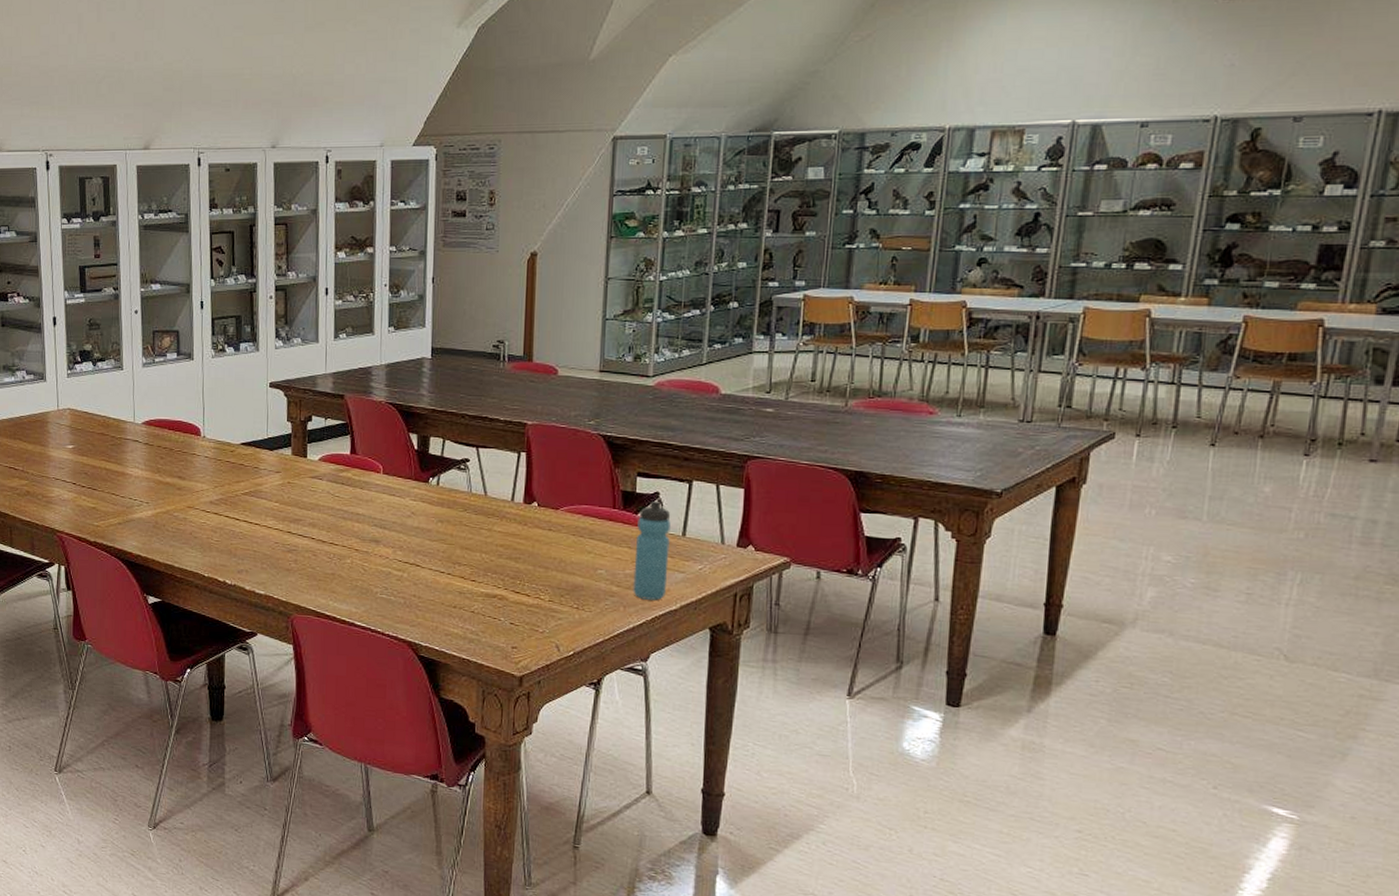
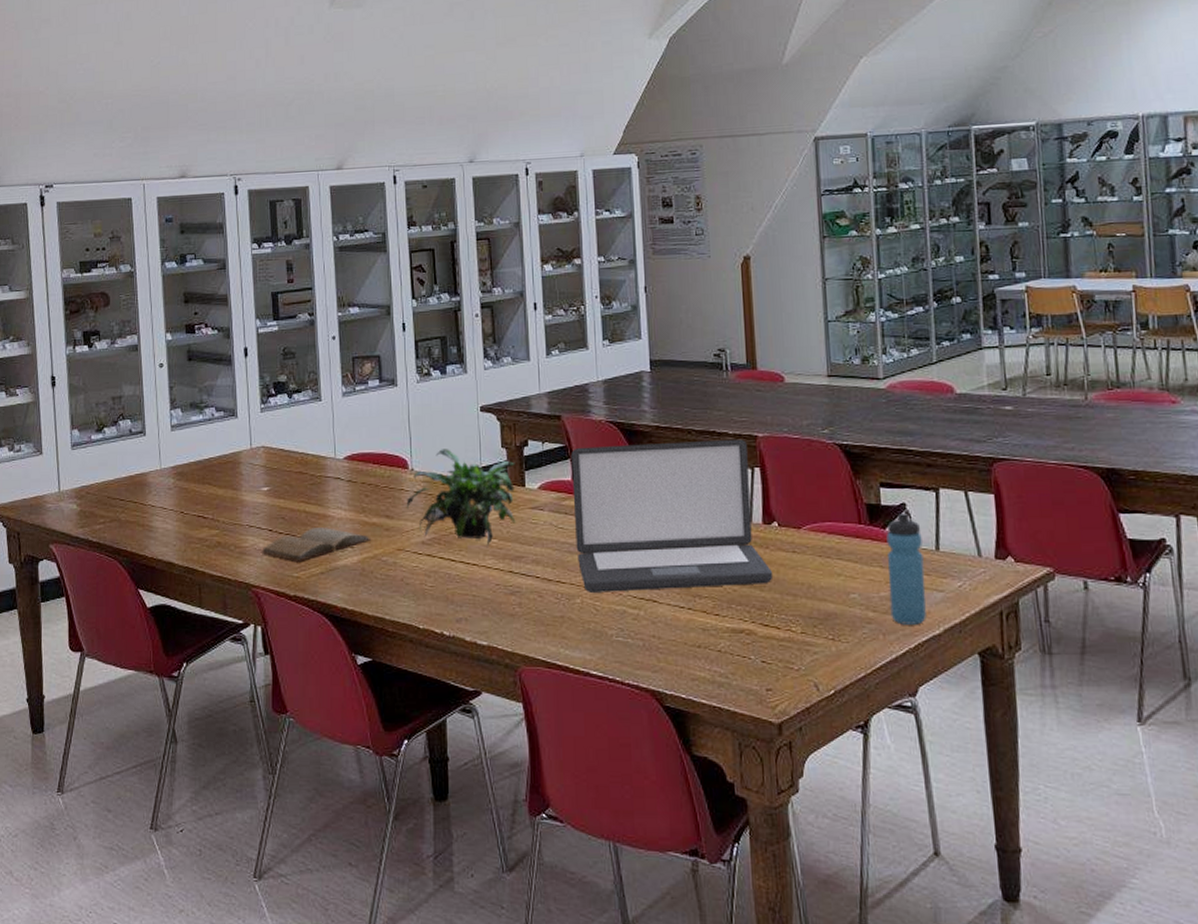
book: none [65,483,164,513] -> present [260,528,371,563]
potted plant: none [197,420,299,509] -> present [406,449,516,547]
laptop: none [350,424,528,557] -> present [571,439,772,592]

